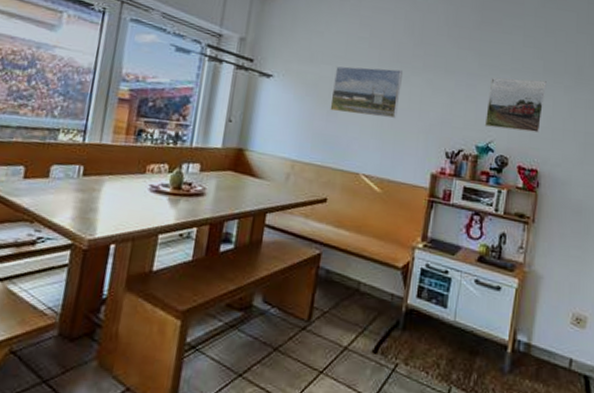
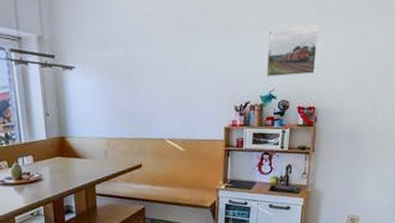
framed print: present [330,66,403,119] -> none [128,38,189,90]

